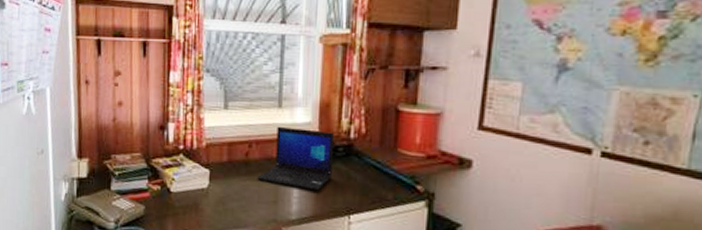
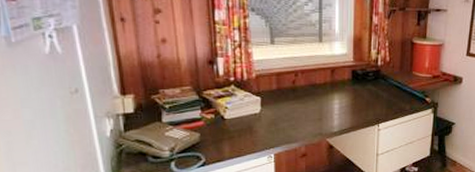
laptop: present [257,126,334,191] -> none [304,57,365,108]

